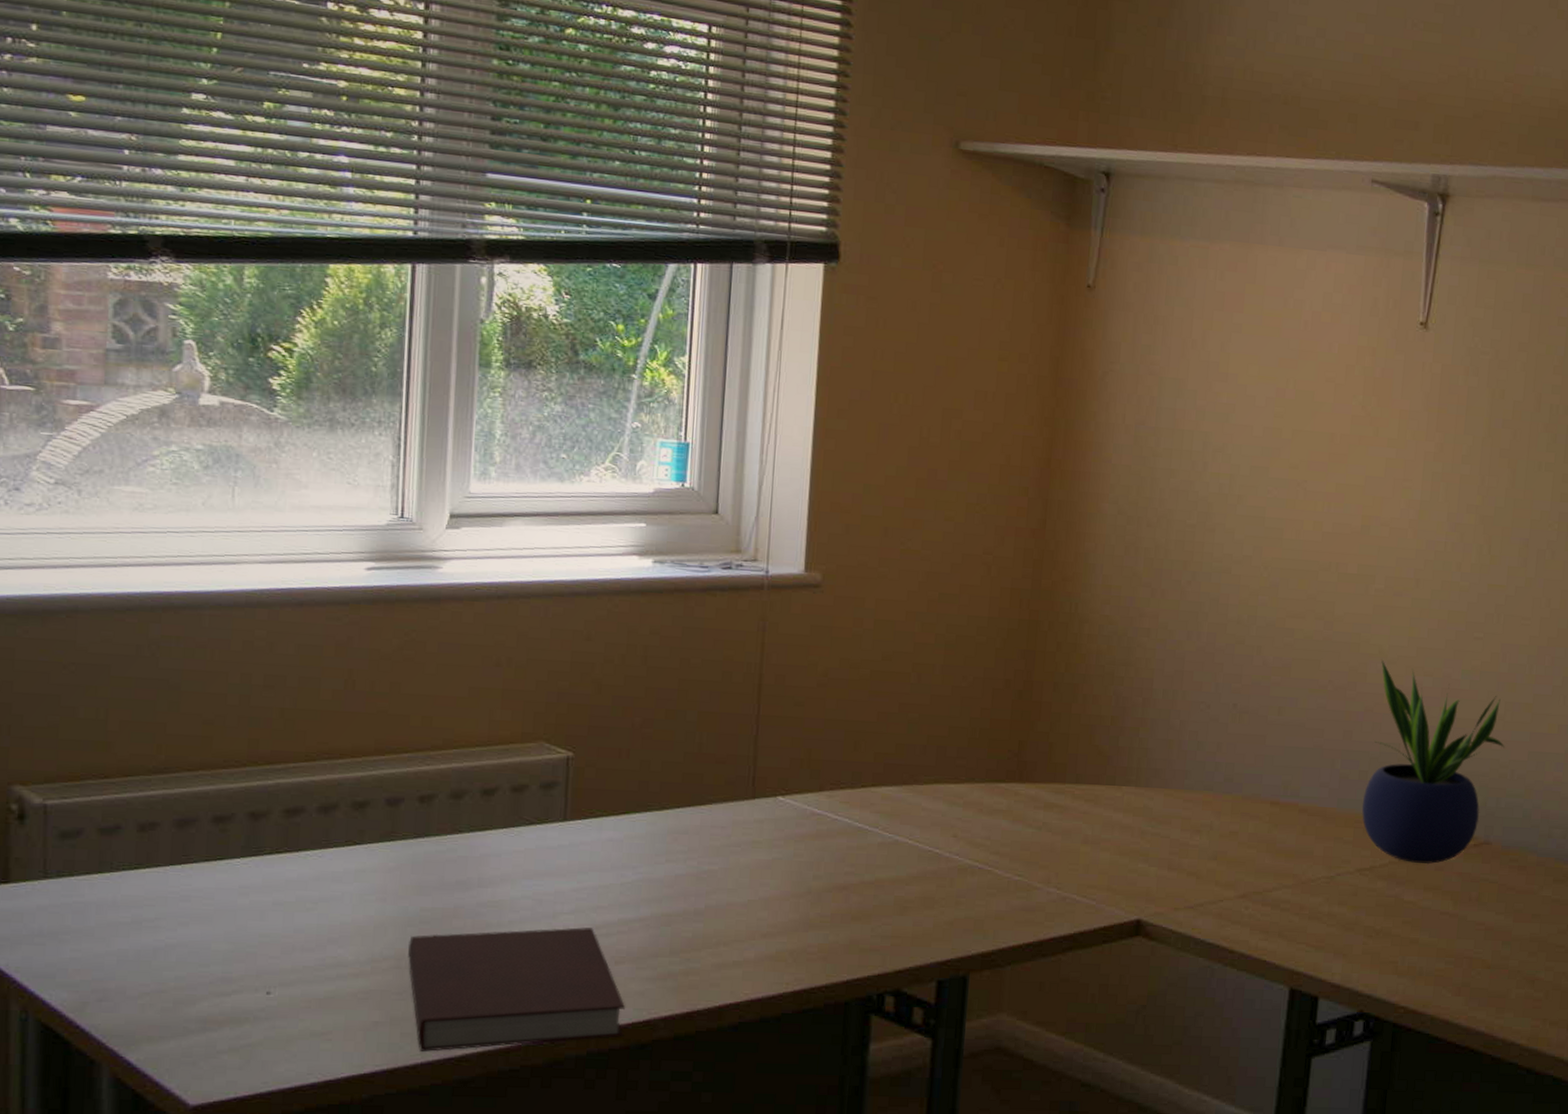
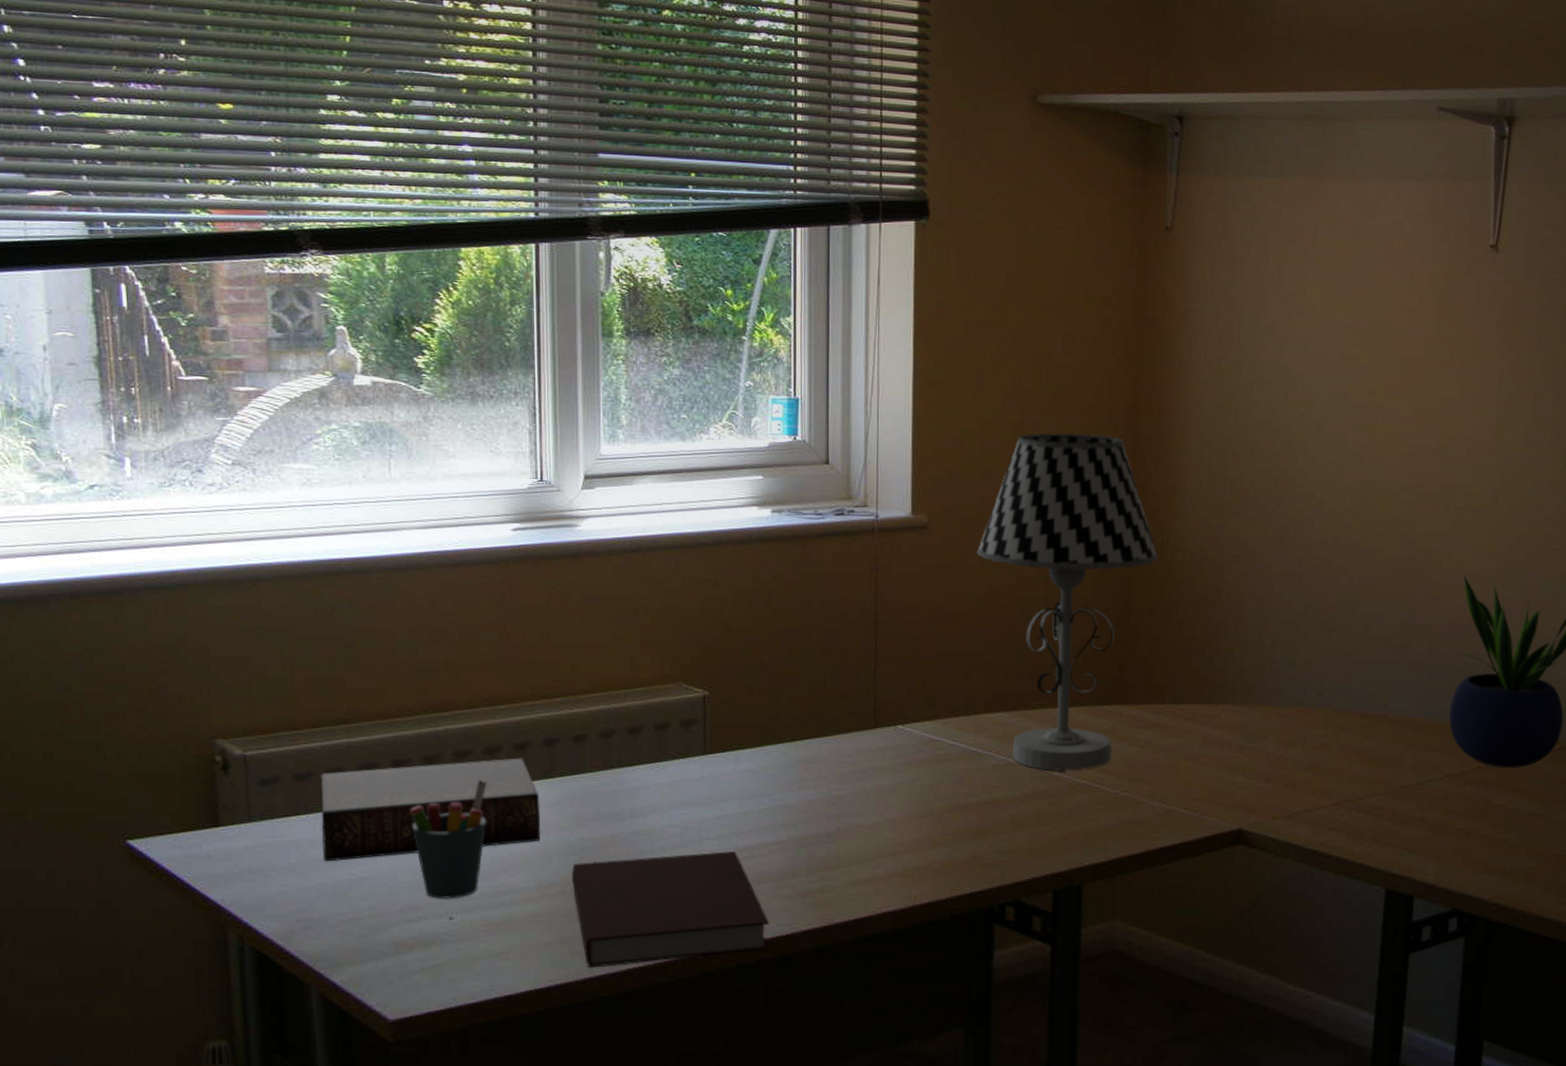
book: none [127,817,378,926] -> present [321,758,541,862]
pen holder: none [229,839,319,971] -> present [409,779,487,899]
table lamp: none [872,492,1066,852] -> present [976,433,1159,771]

